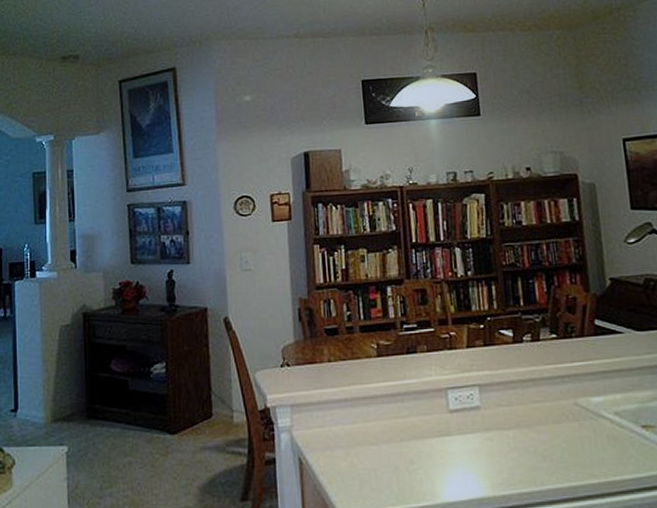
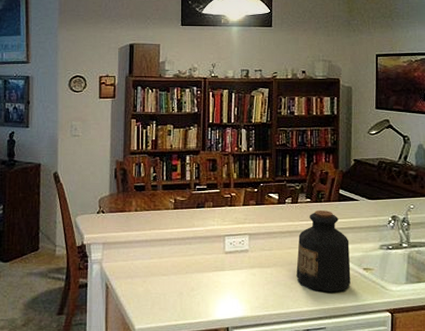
bottle: none [545,349,626,461] -> present [296,211,351,293]

